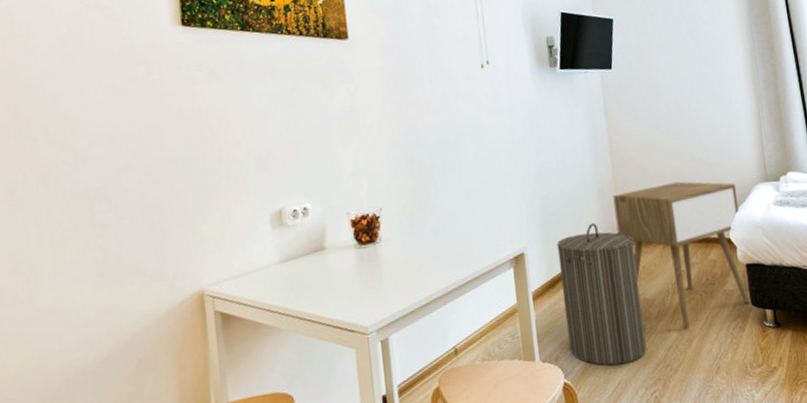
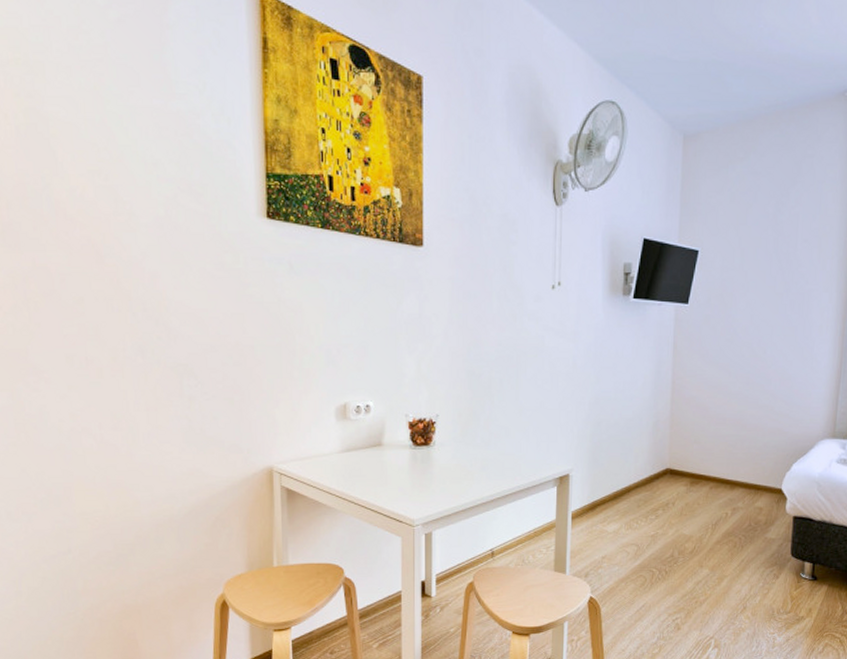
laundry hamper: present [557,223,647,366] -> none [600,455,681,590]
nightstand: present [613,181,749,329] -> none [665,426,799,568]

